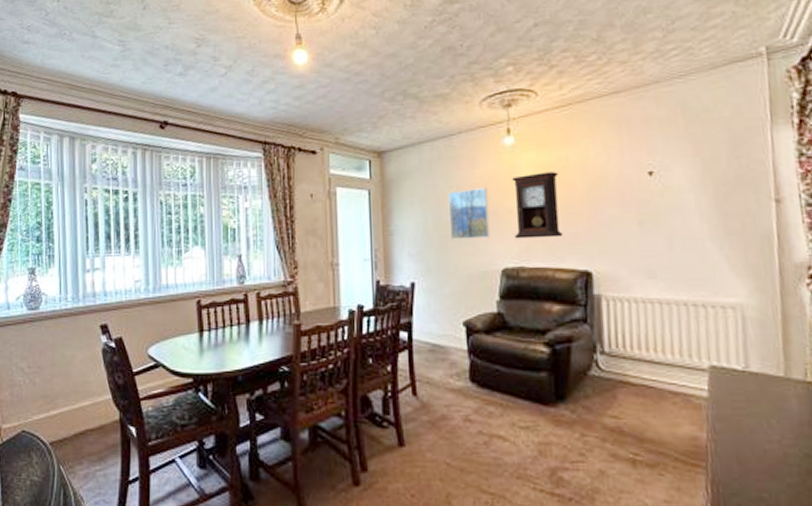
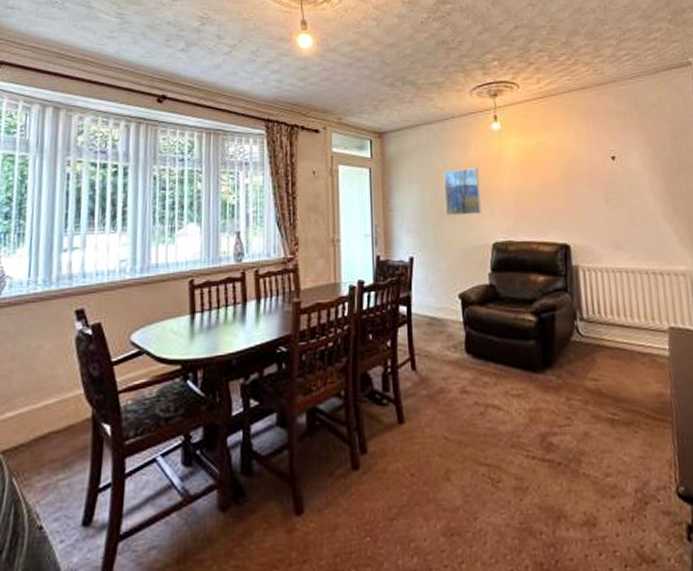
pendulum clock: present [512,172,563,239] -> none [499,155,545,215]

